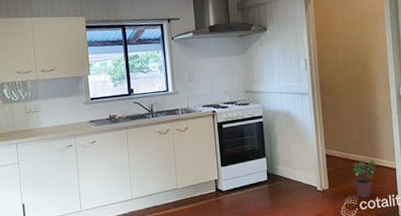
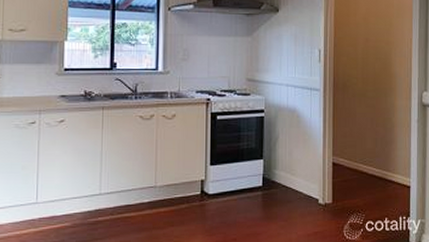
potted plant: present [351,159,377,198] -> none [360,172,389,218]

